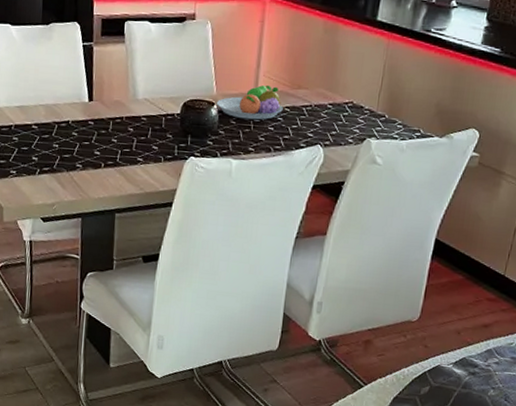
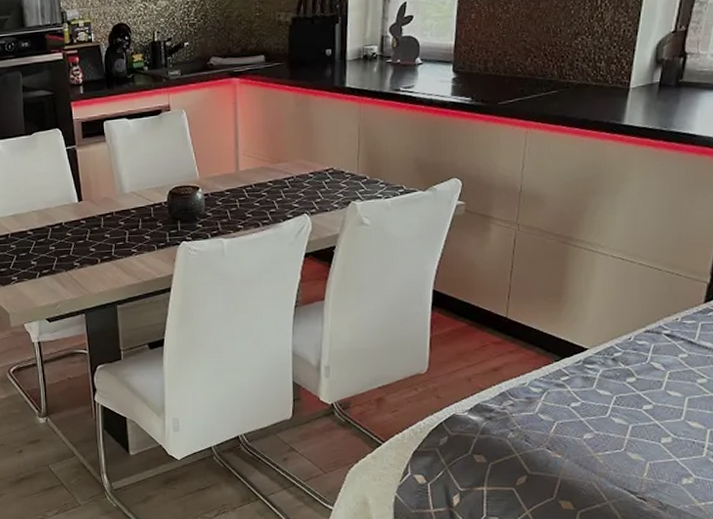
fruit bowl: present [216,85,283,120] -> none [200,163,266,199]

